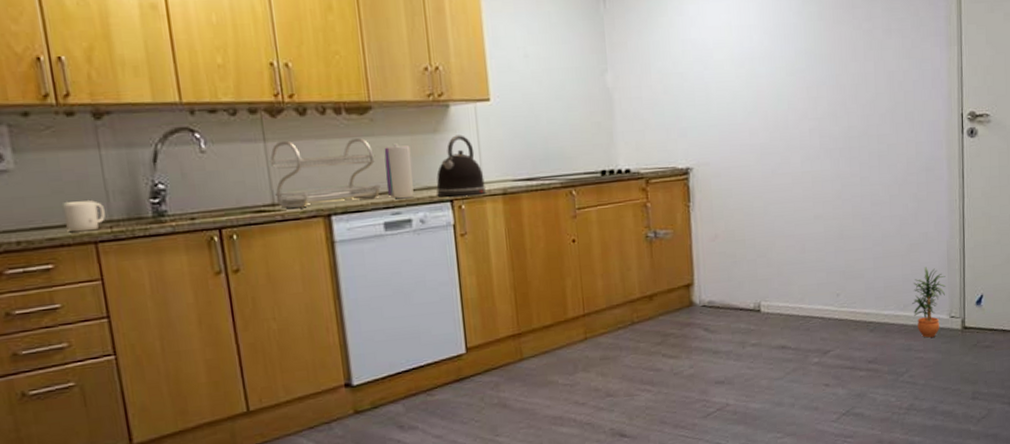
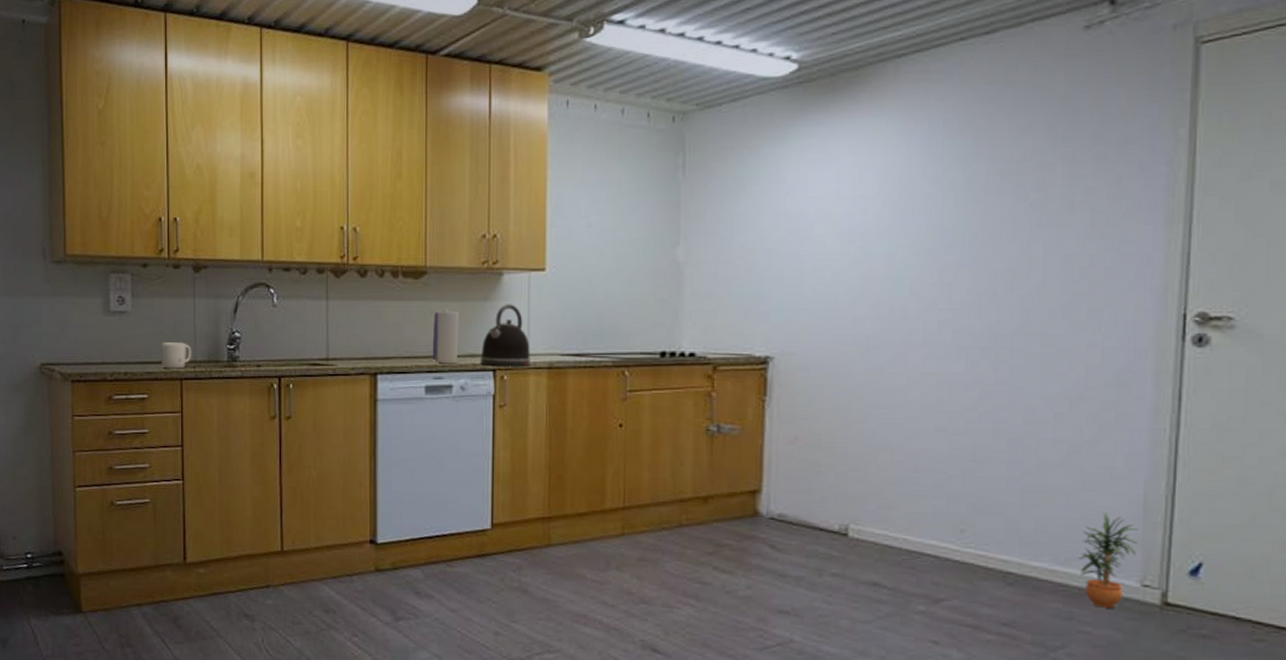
dish rack: present [269,138,381,209] -> none [329,300,426,365]

